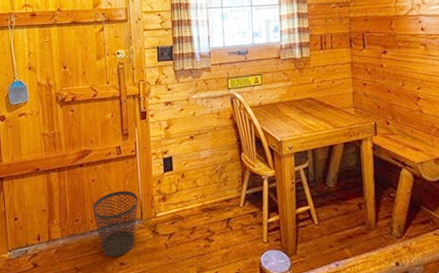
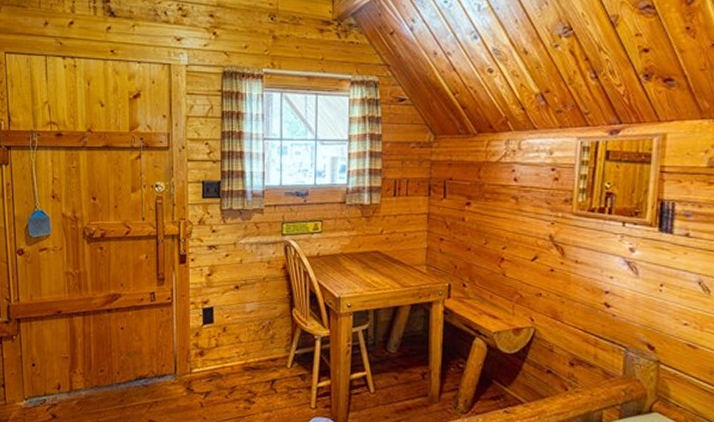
wastebasket: present [92,190,138,256] -> none [120,341,172,413]

